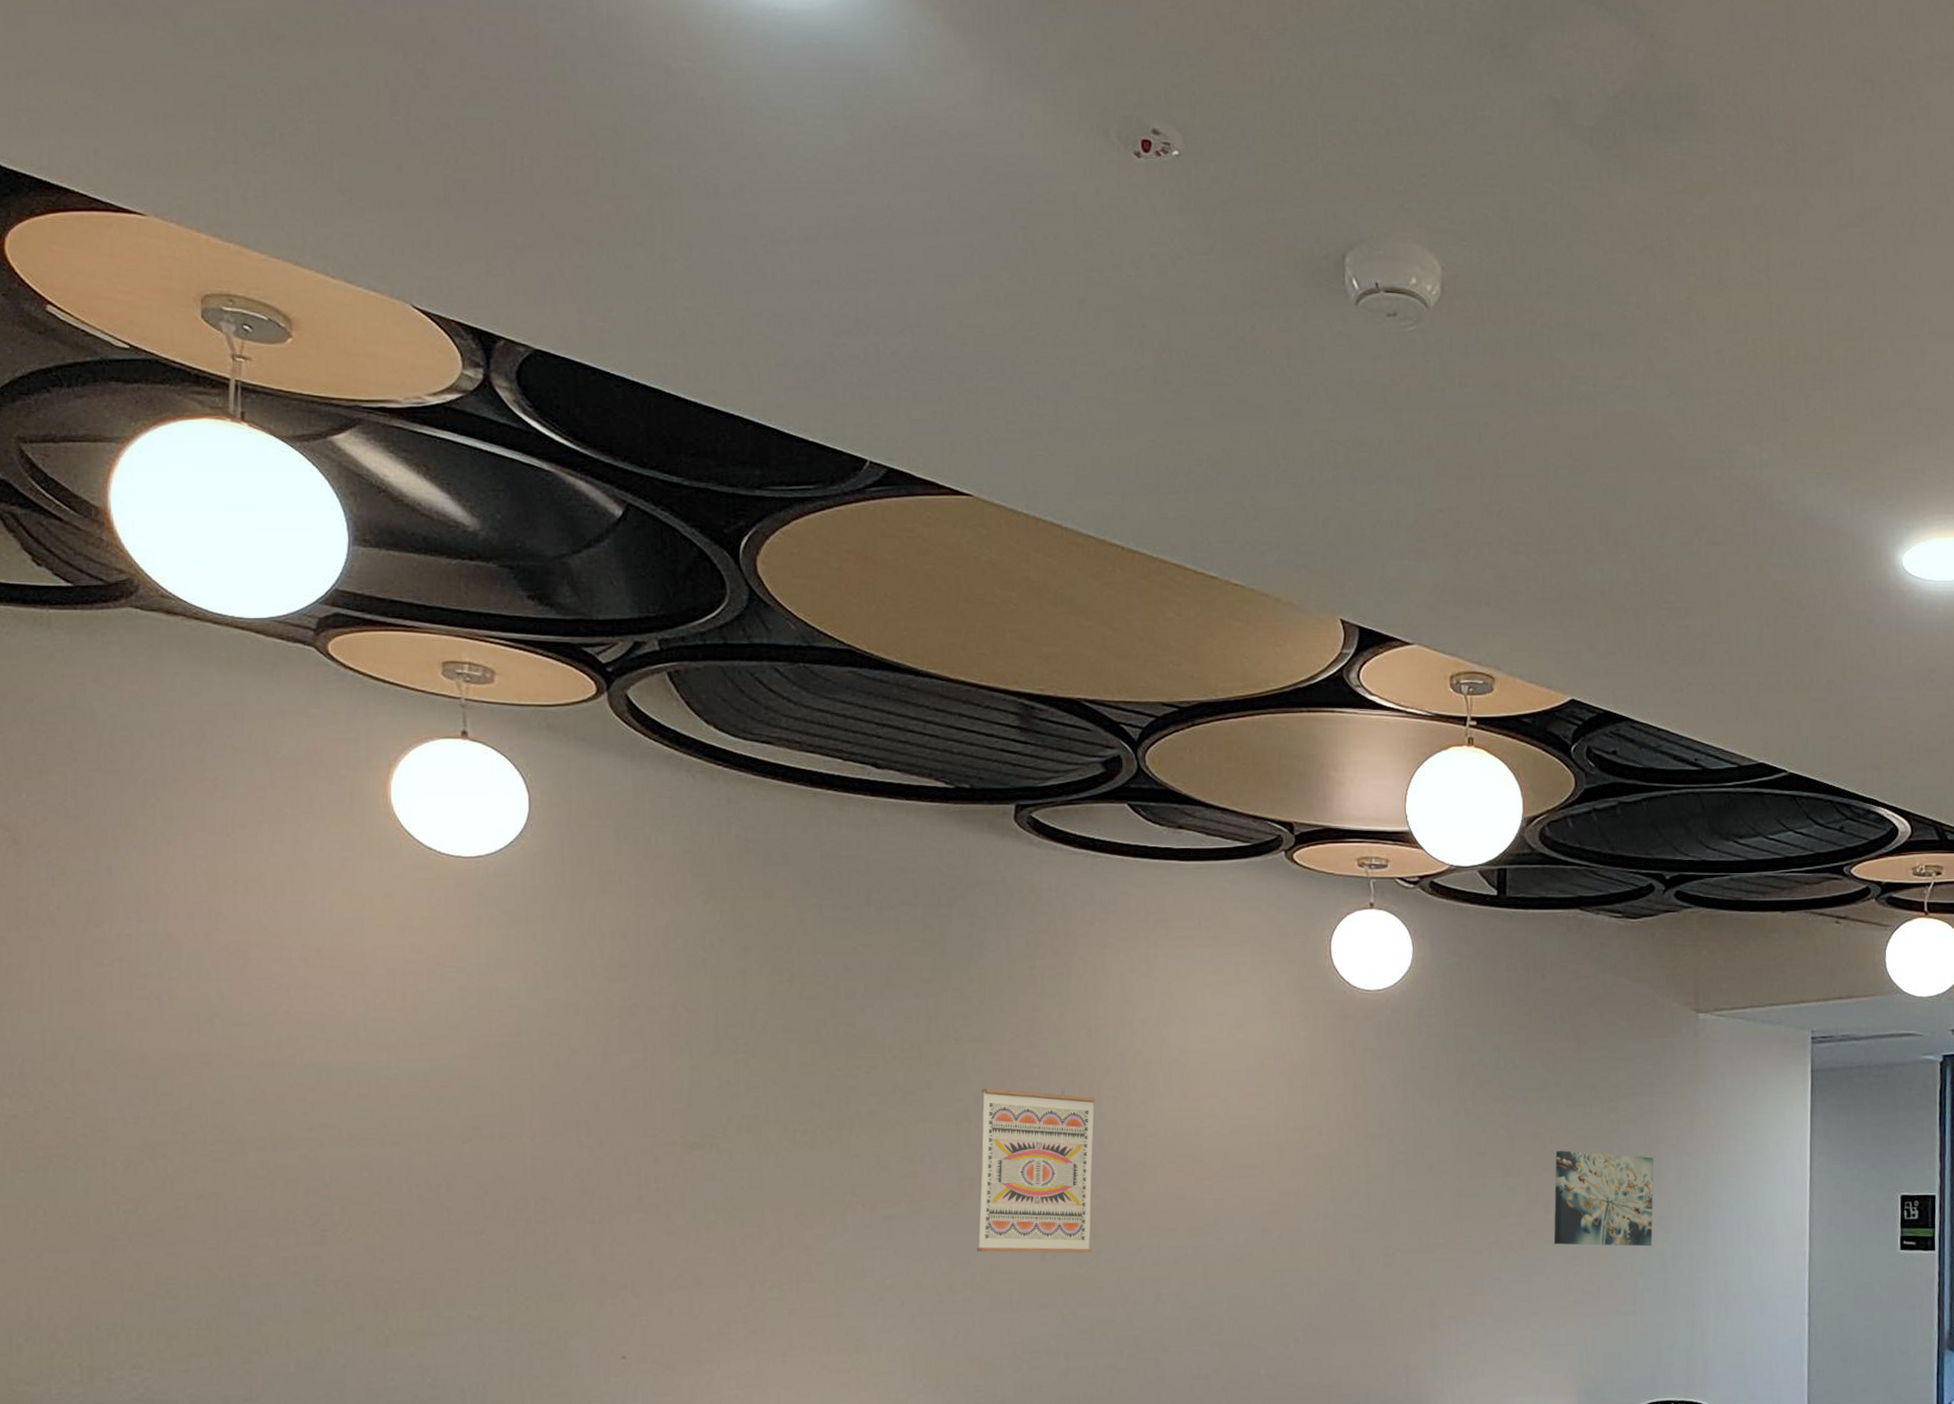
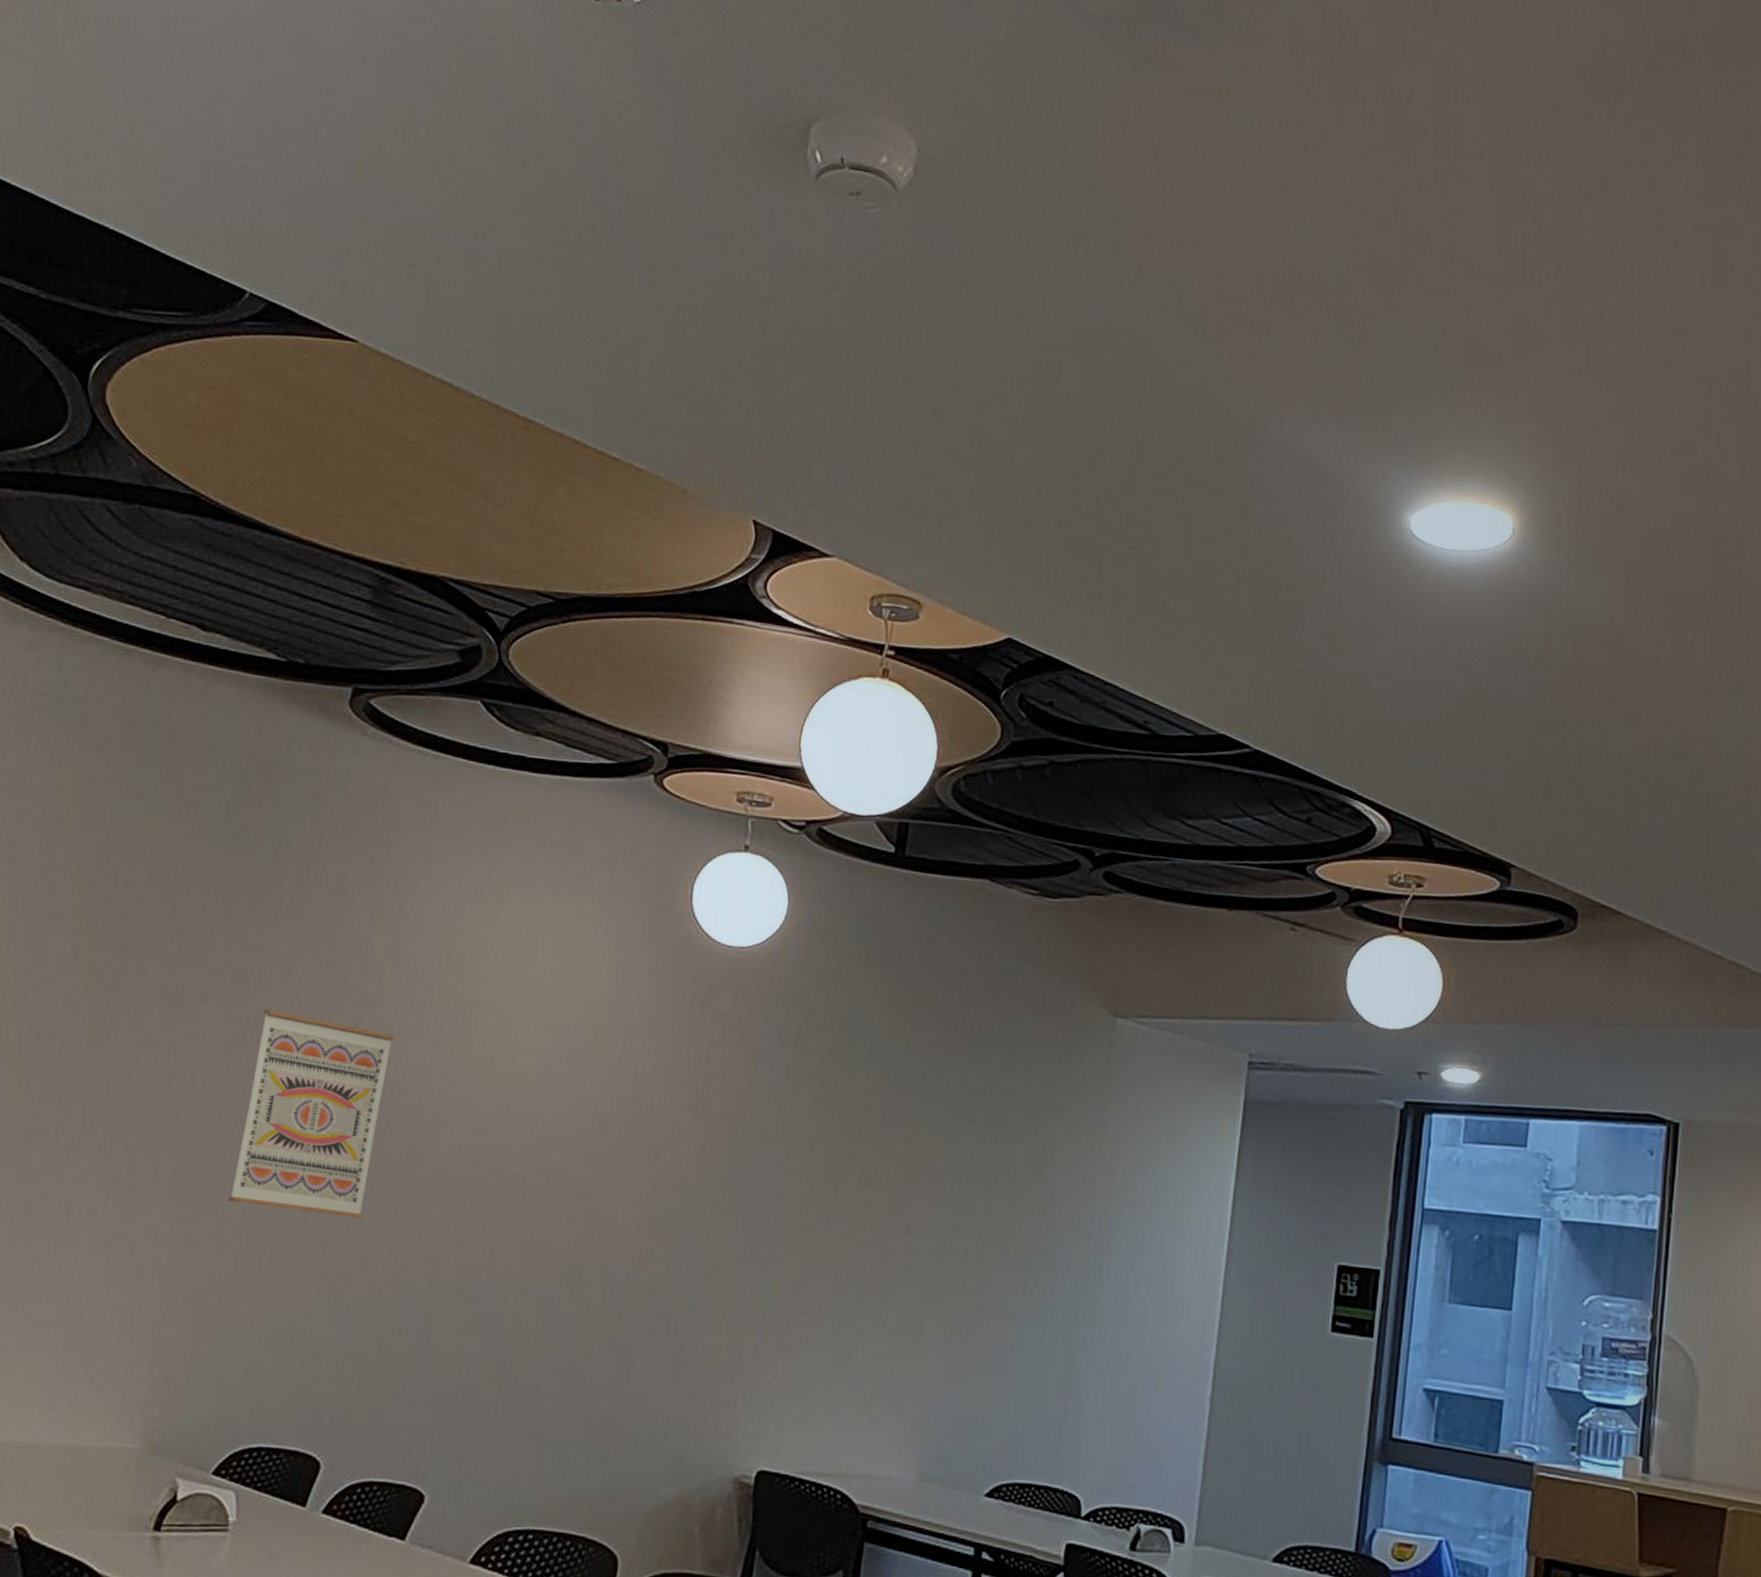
wall art: present [1553,1151,1654,1247] -> none [912,1162,1043,1291]

